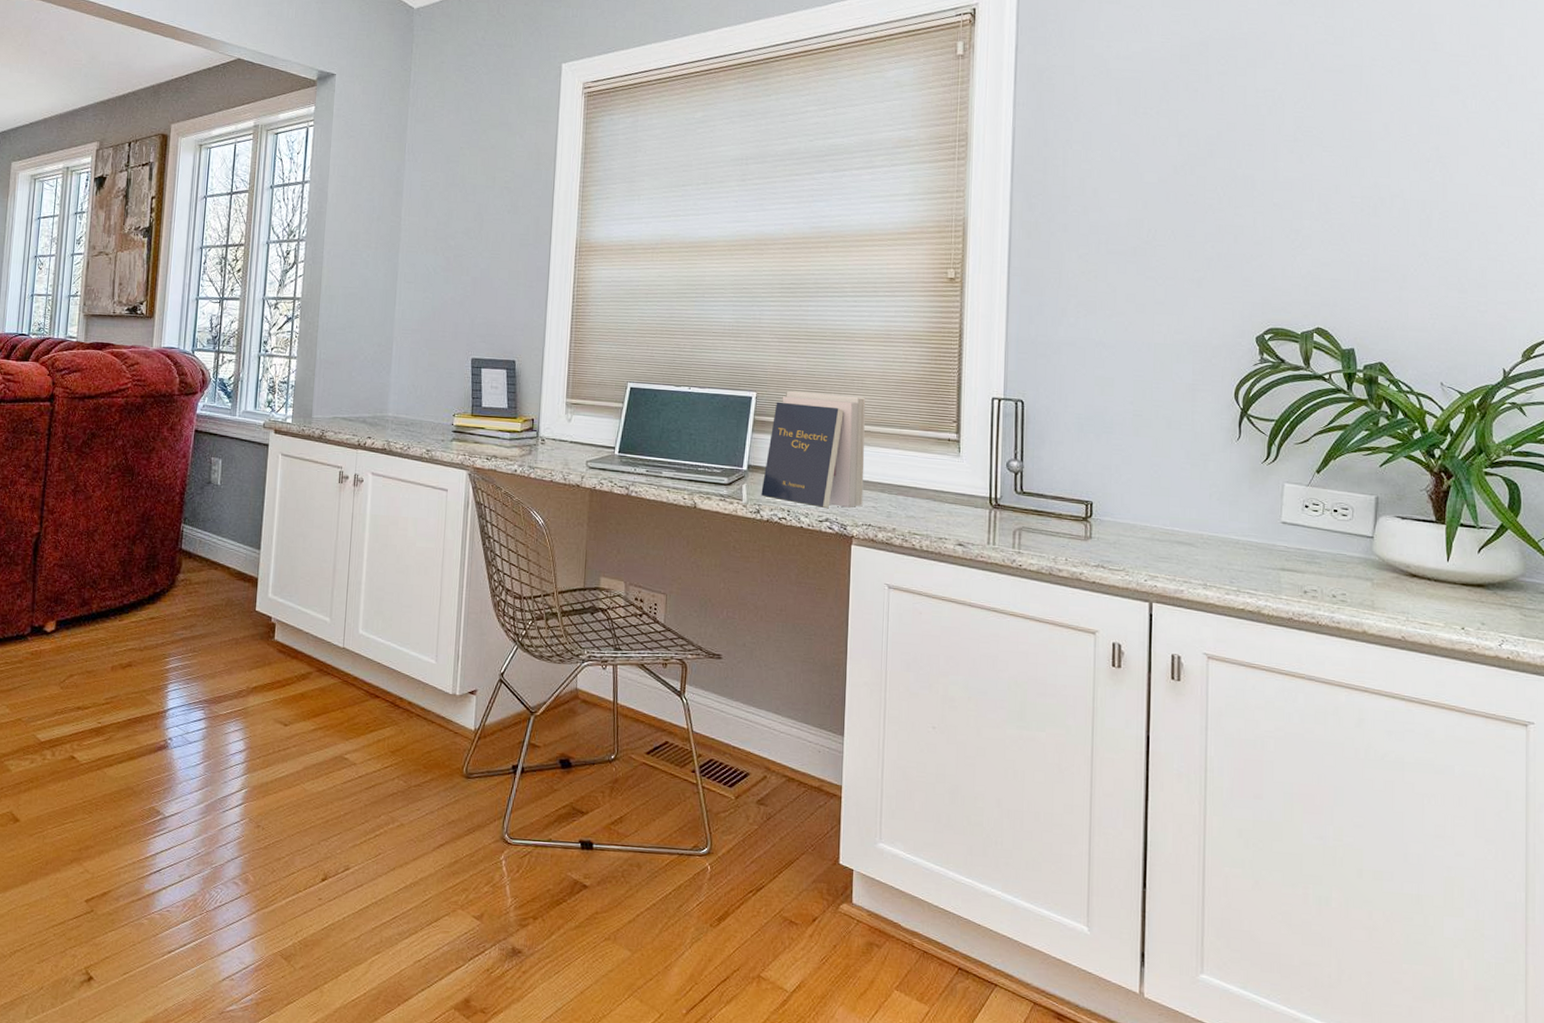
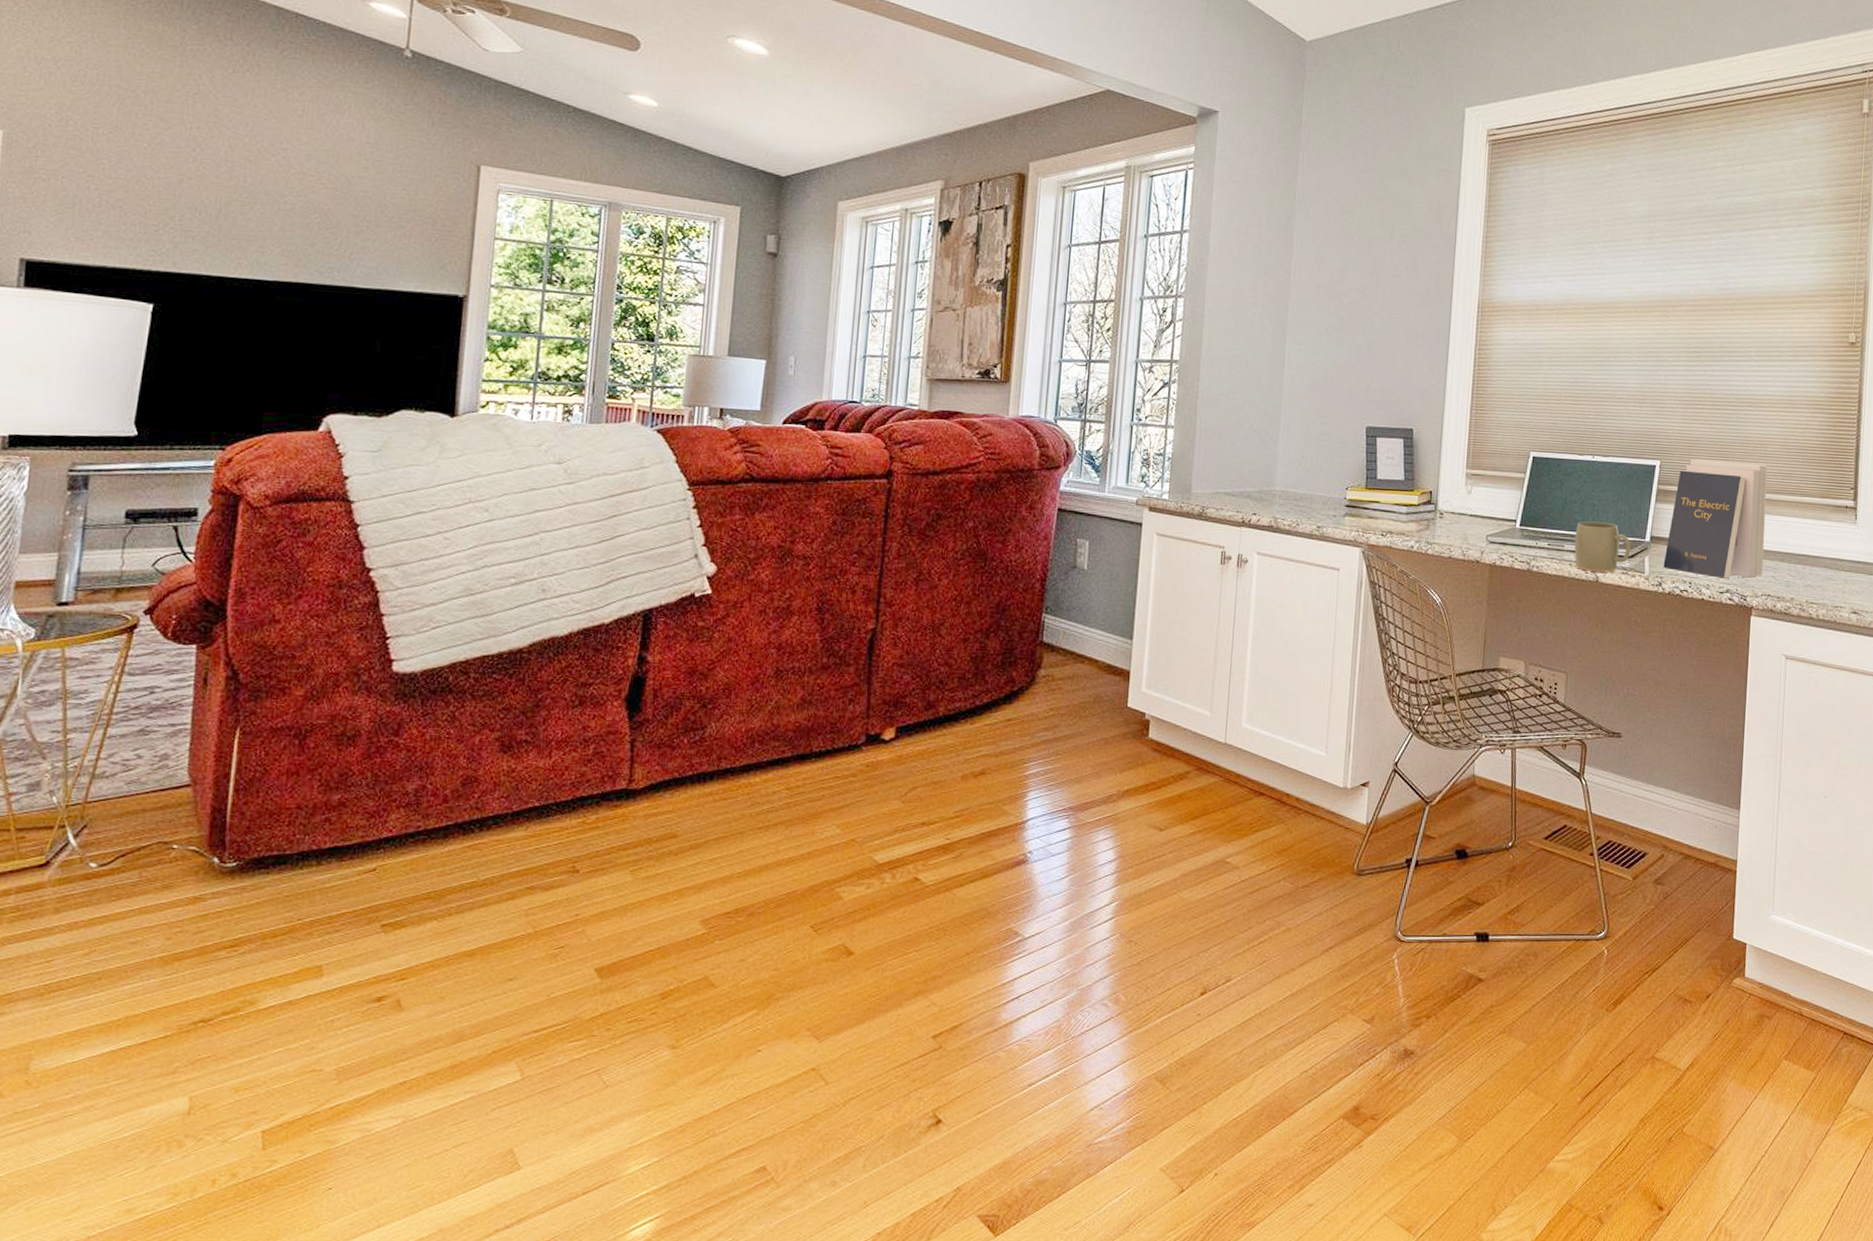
mug: none [672,449,728,499] -> present [1574,521,1631,573]

